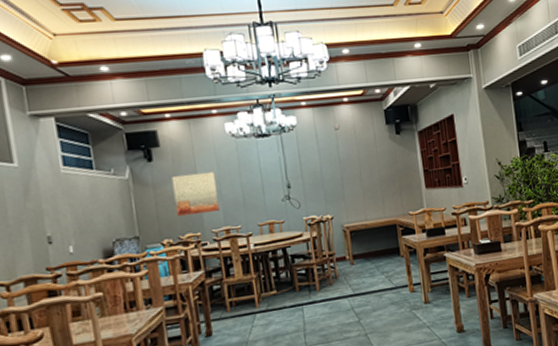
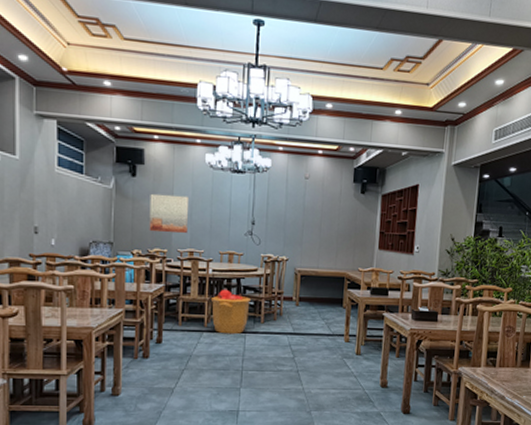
trash can: none [257,260,303,312] -> present [210,287,251,334]

